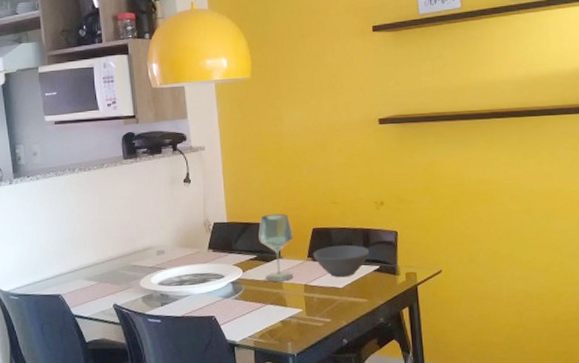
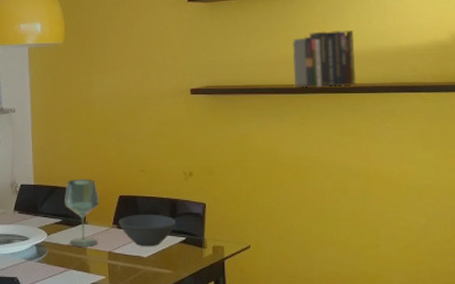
books: none [476,55,537,113] -> present [293,31,357,88]

